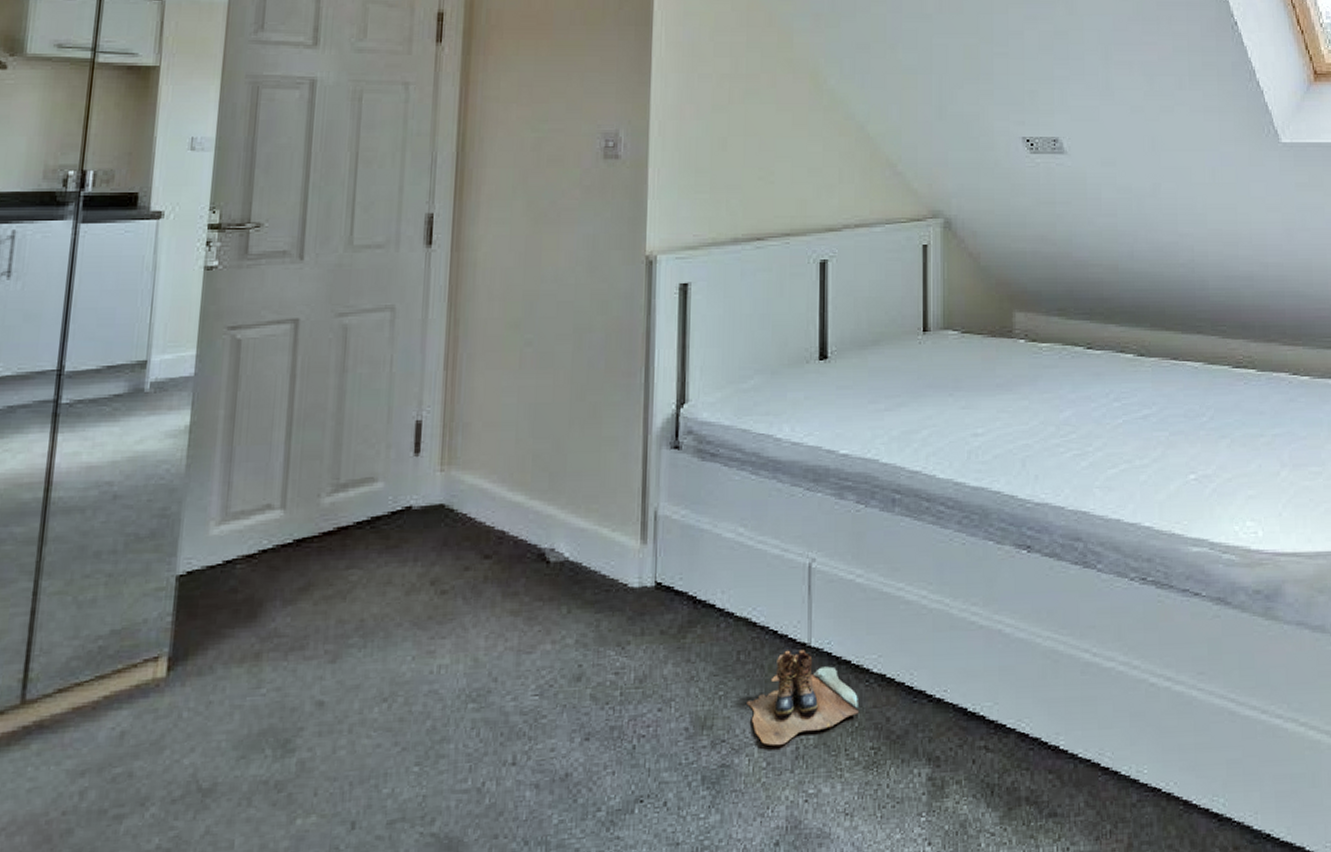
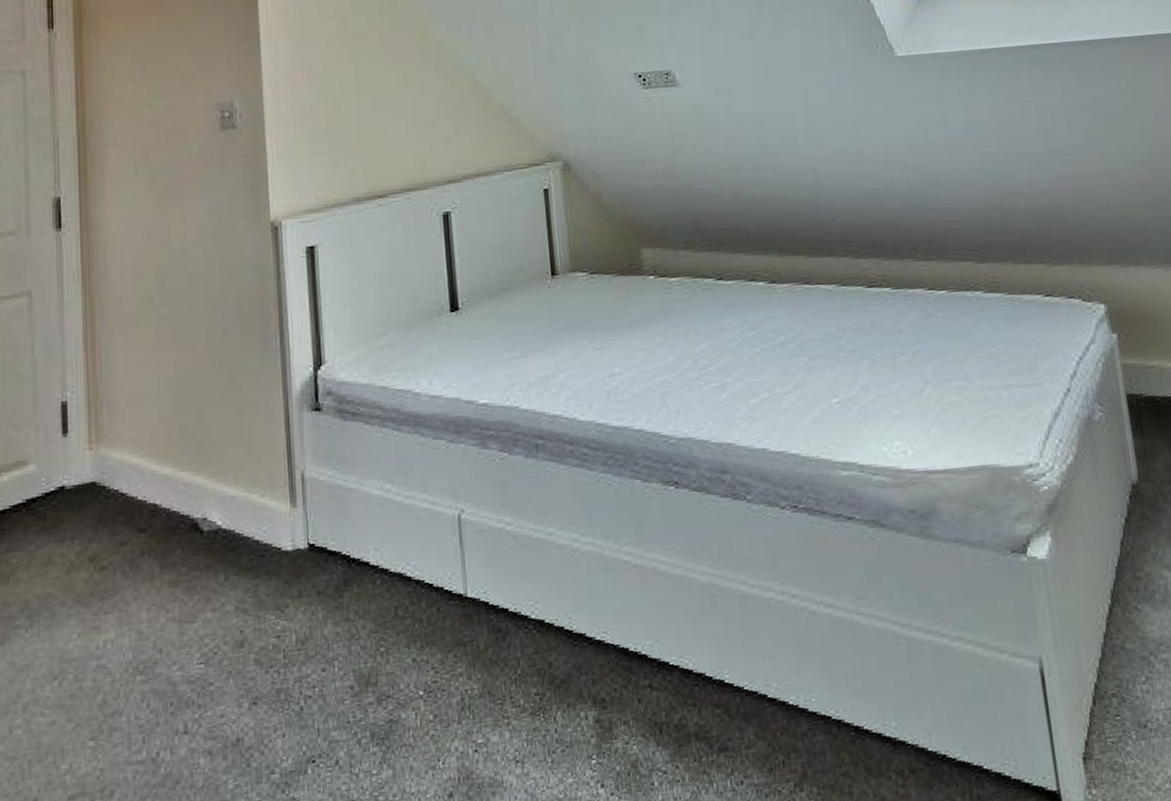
boots: present [747,649,860,745] -> none [408,600,521,698]

